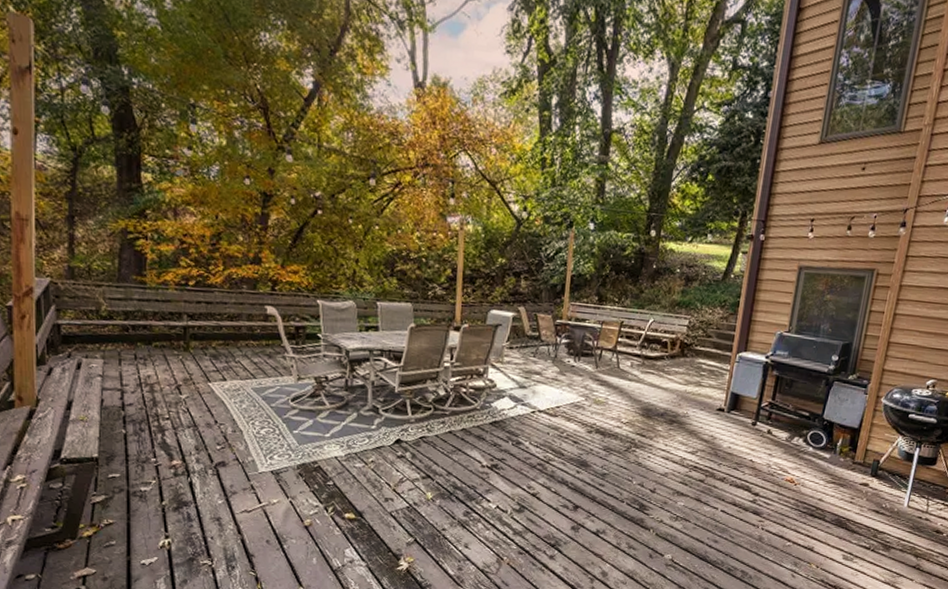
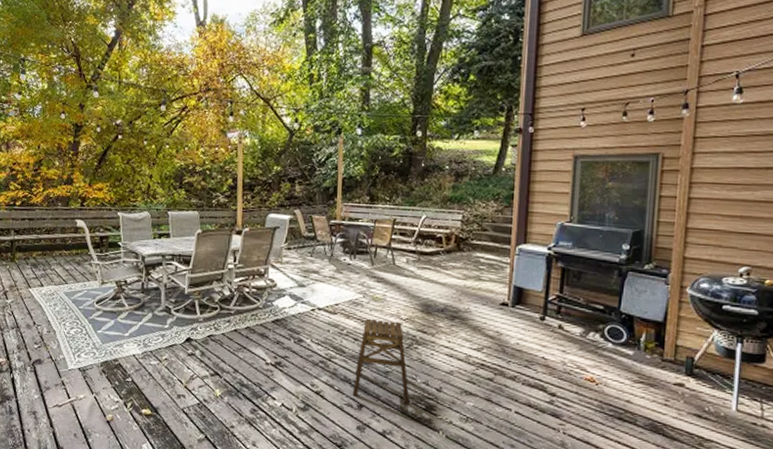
stool: none [568,422,625,506] -> present [352,319,410,406]

